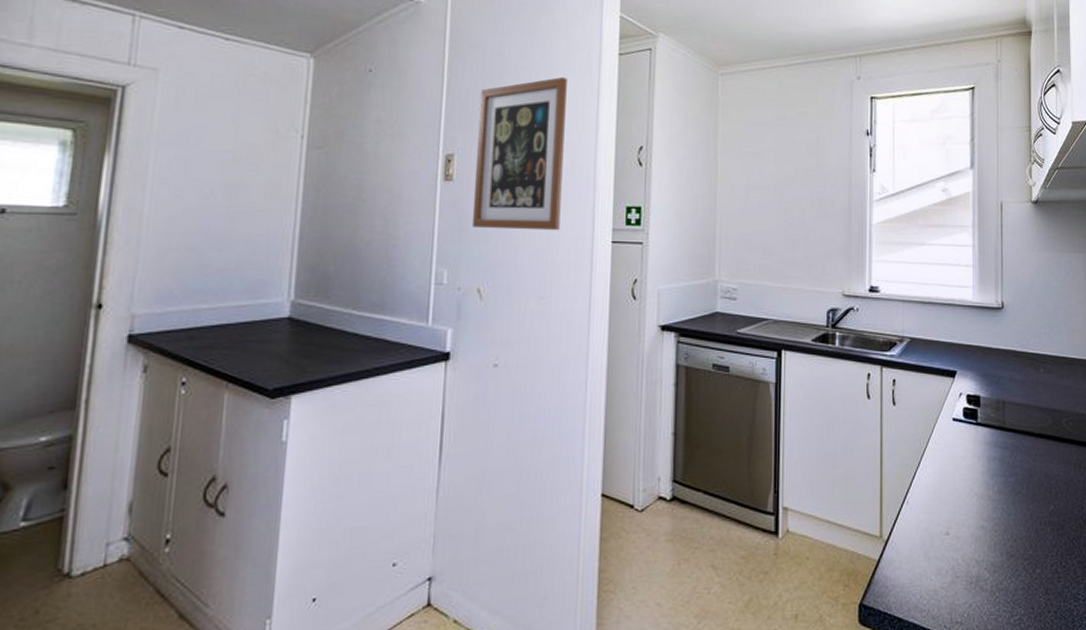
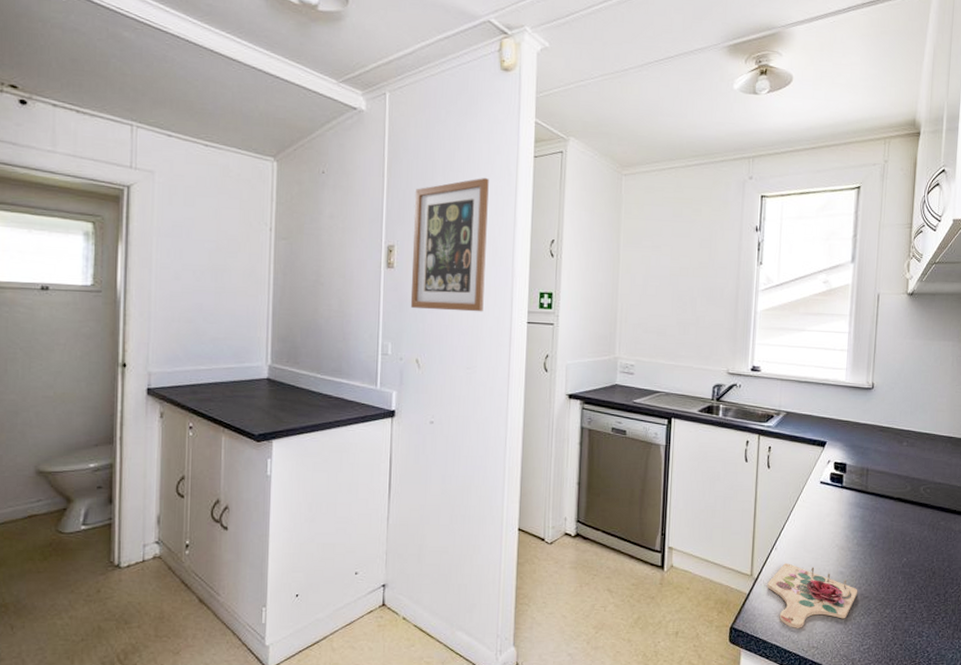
cutting board: none [900,519,1003,600] -> present [767,563,858,628]

